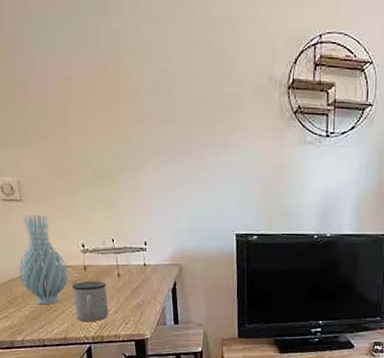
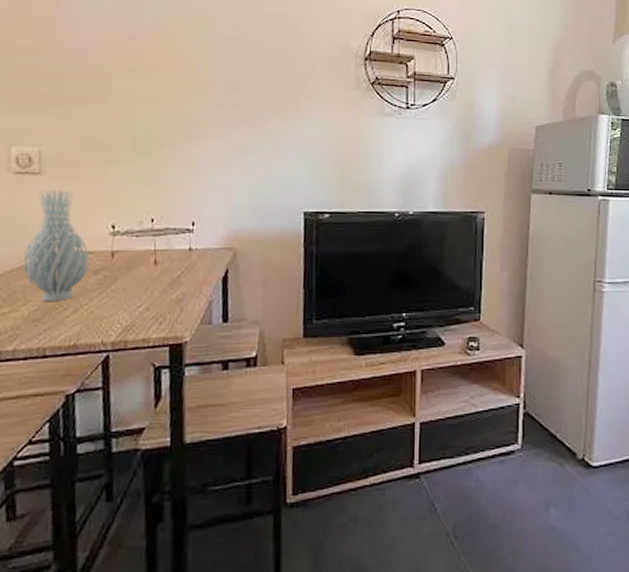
mug: present [72,281,109,322] -> none [92,270,139,323]

